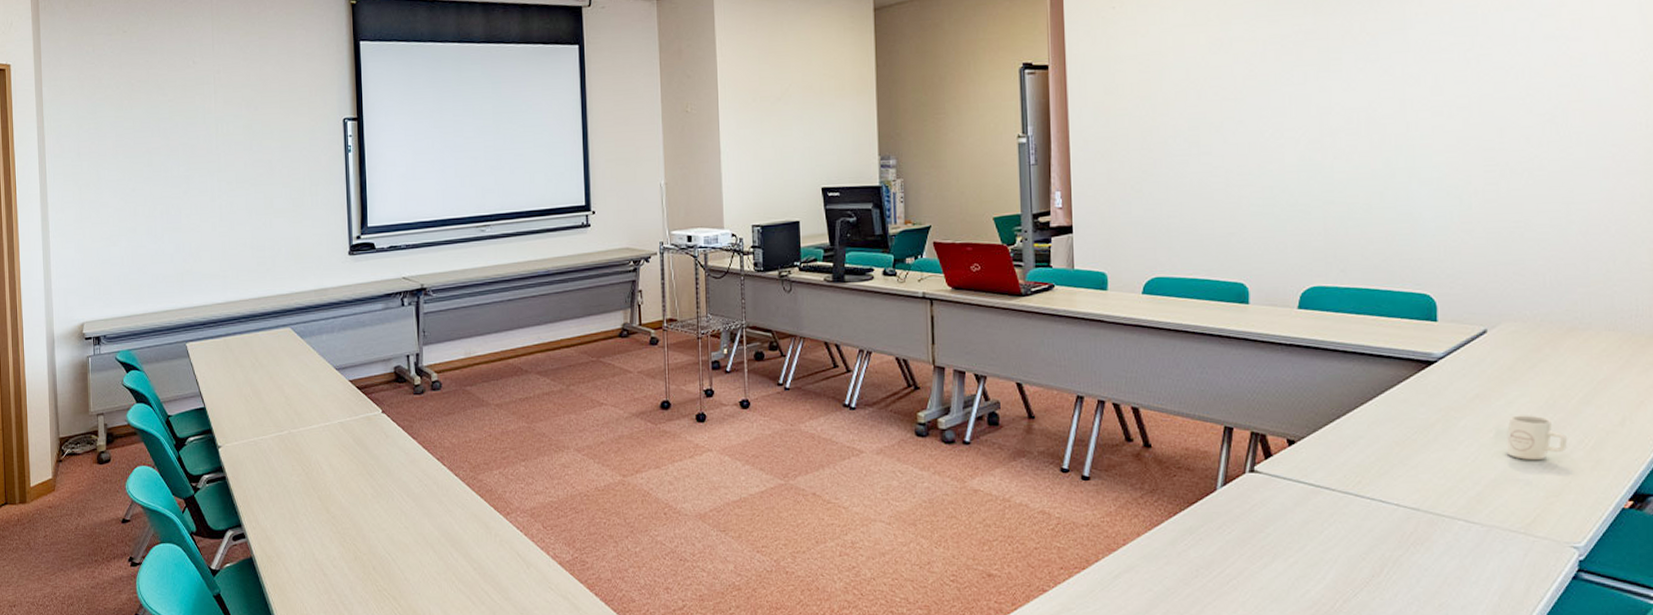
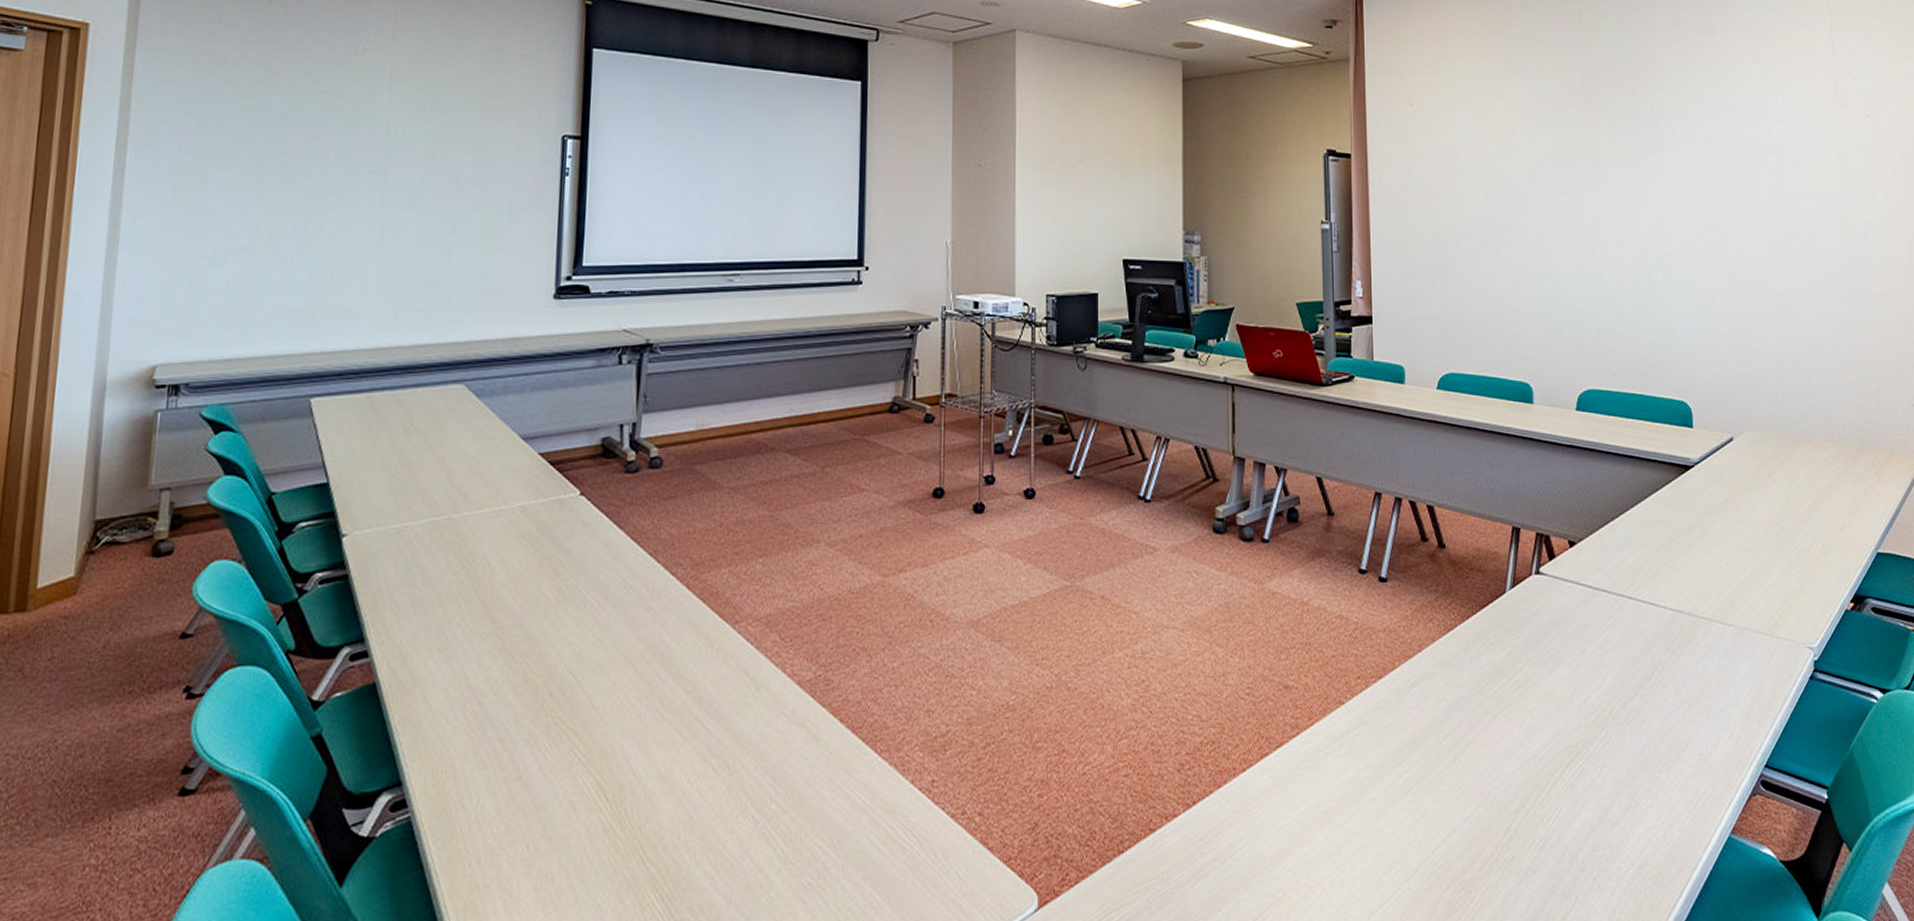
mug: present [1506,415,1567,461] -> none [1752,520,1800,564]

